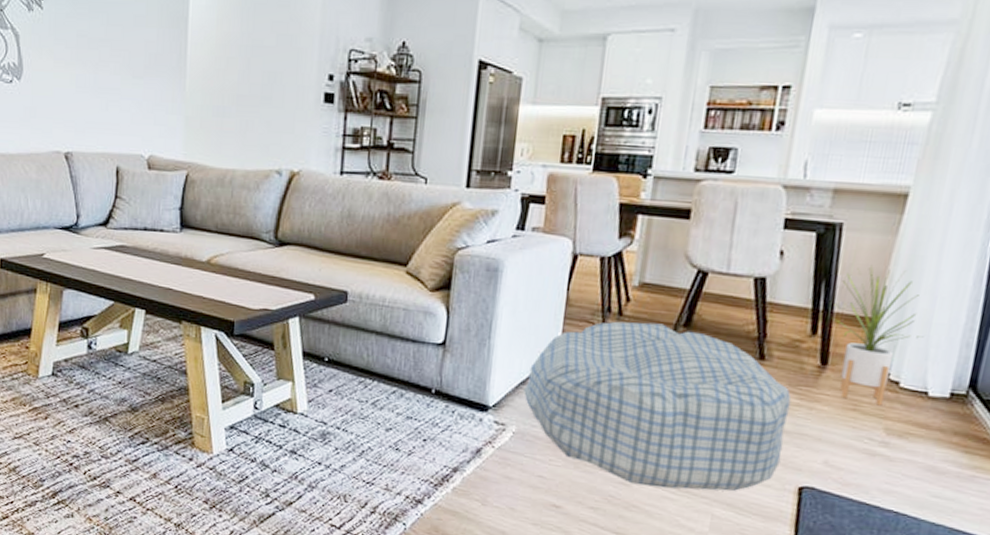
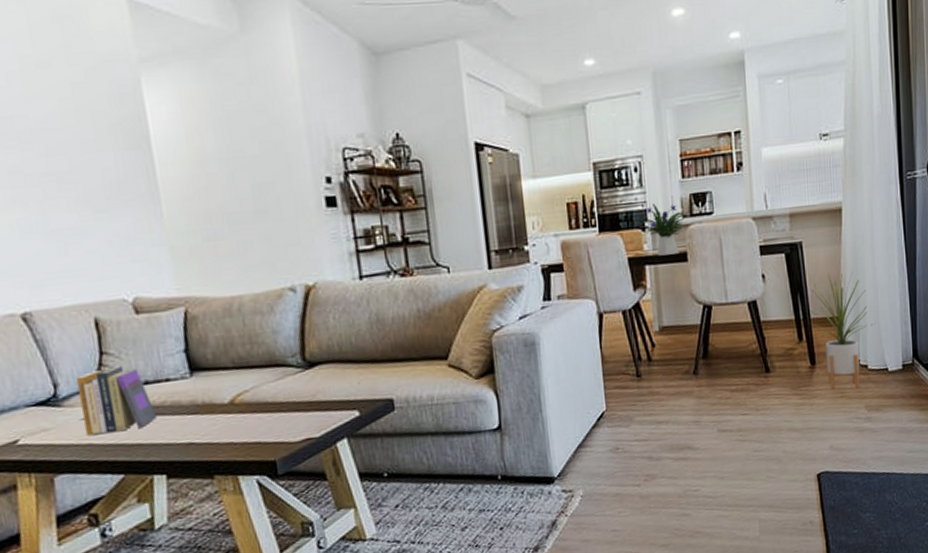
books: none [92,210,149,267] -> present [77,366,158,435]
dog bed: present [524,321,792,491] -> none [582,360,800,513]
flower arrangement: none [644,151,702,209] -> present [644,203,688,256]

